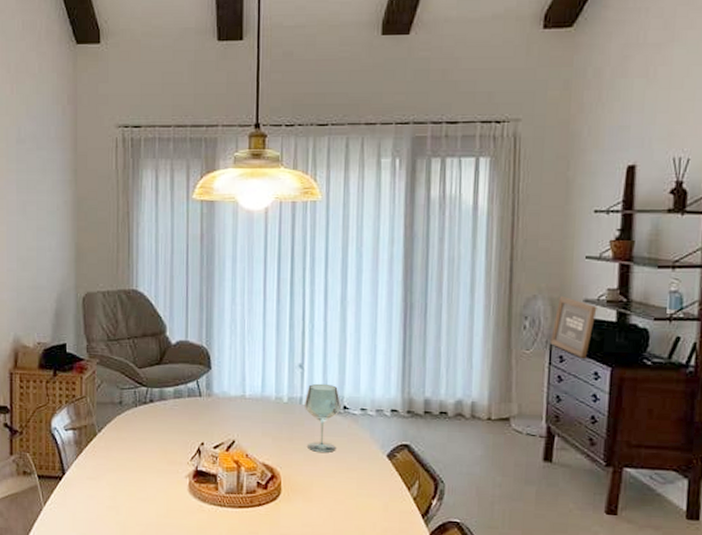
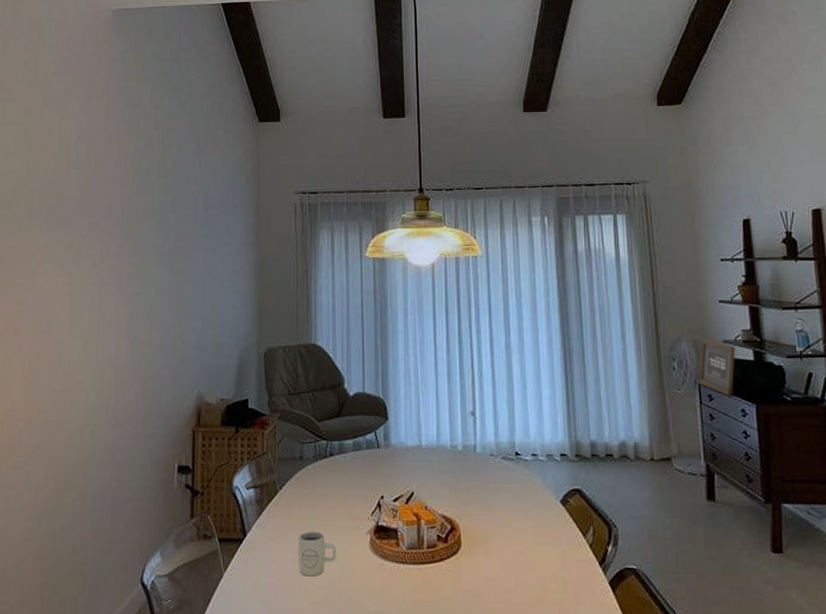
mug: none [116,472,155,514] -> present [298,531,337,577]
wine glass: present [305,383,342,453] -> none [479,430,514,501]

